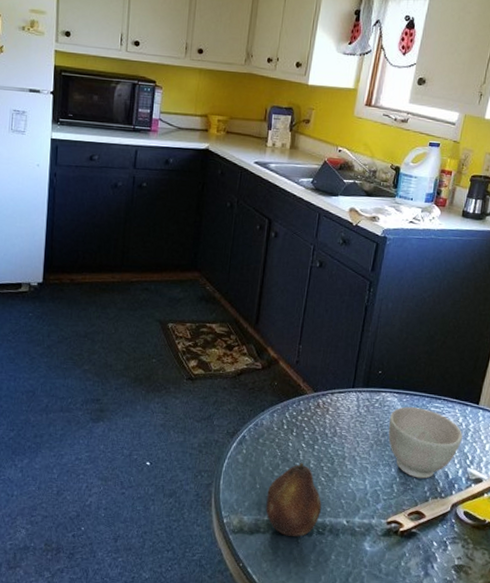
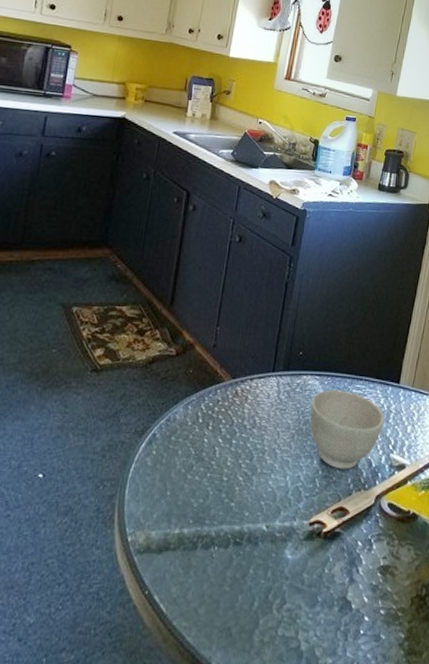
fruit: present [265,462,322,537] -> none [176,460,240,551]

